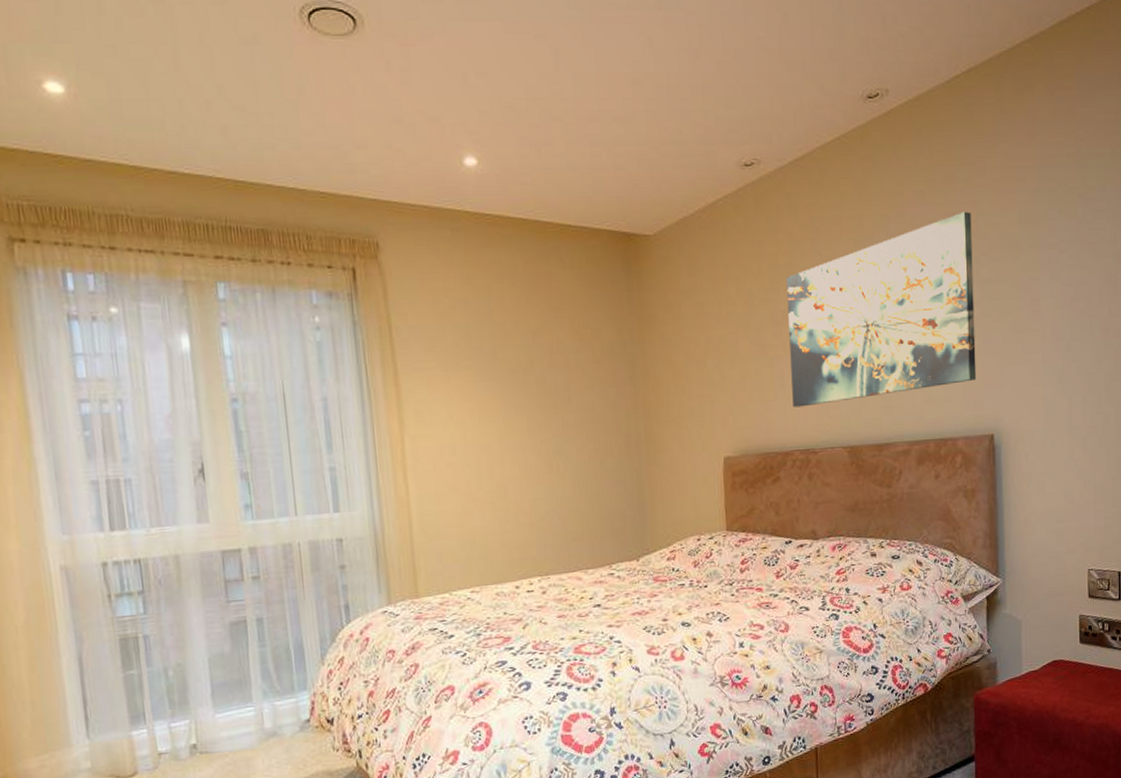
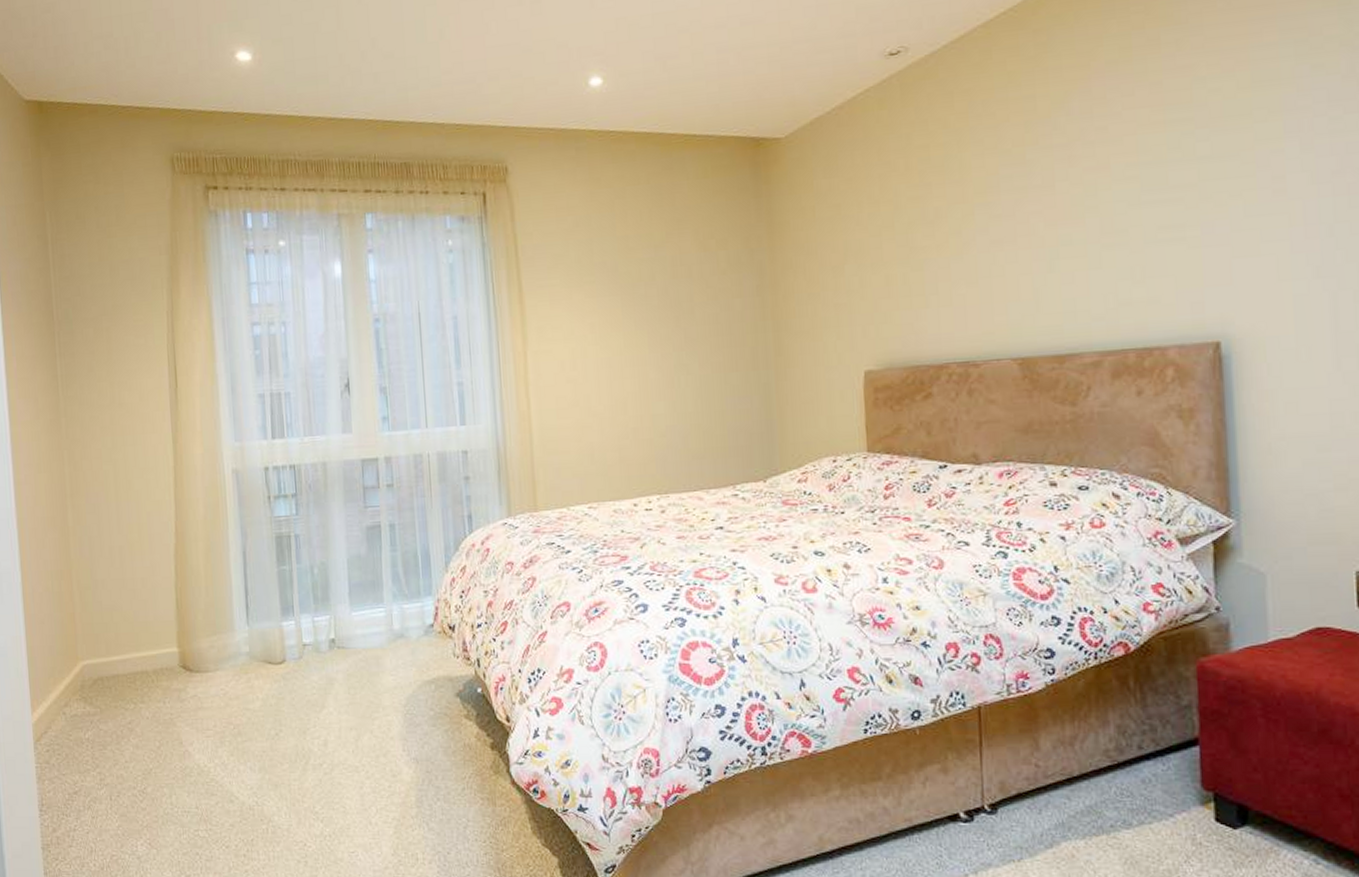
wall art: present [786,211,977,408] -> none [940,78,1194,315]

